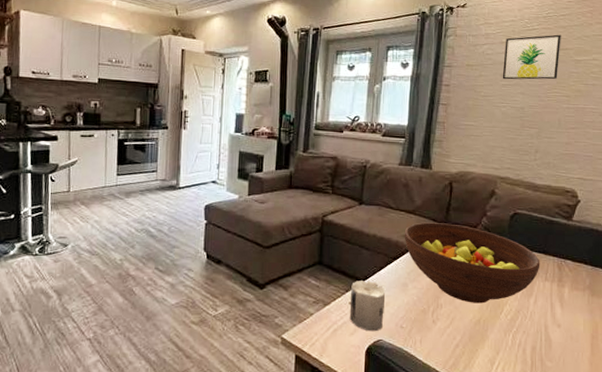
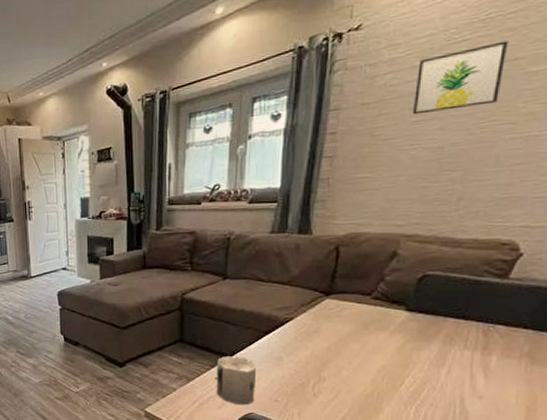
fruit bowl: present [404,222,540,304] -> none [277,292,458,376]

